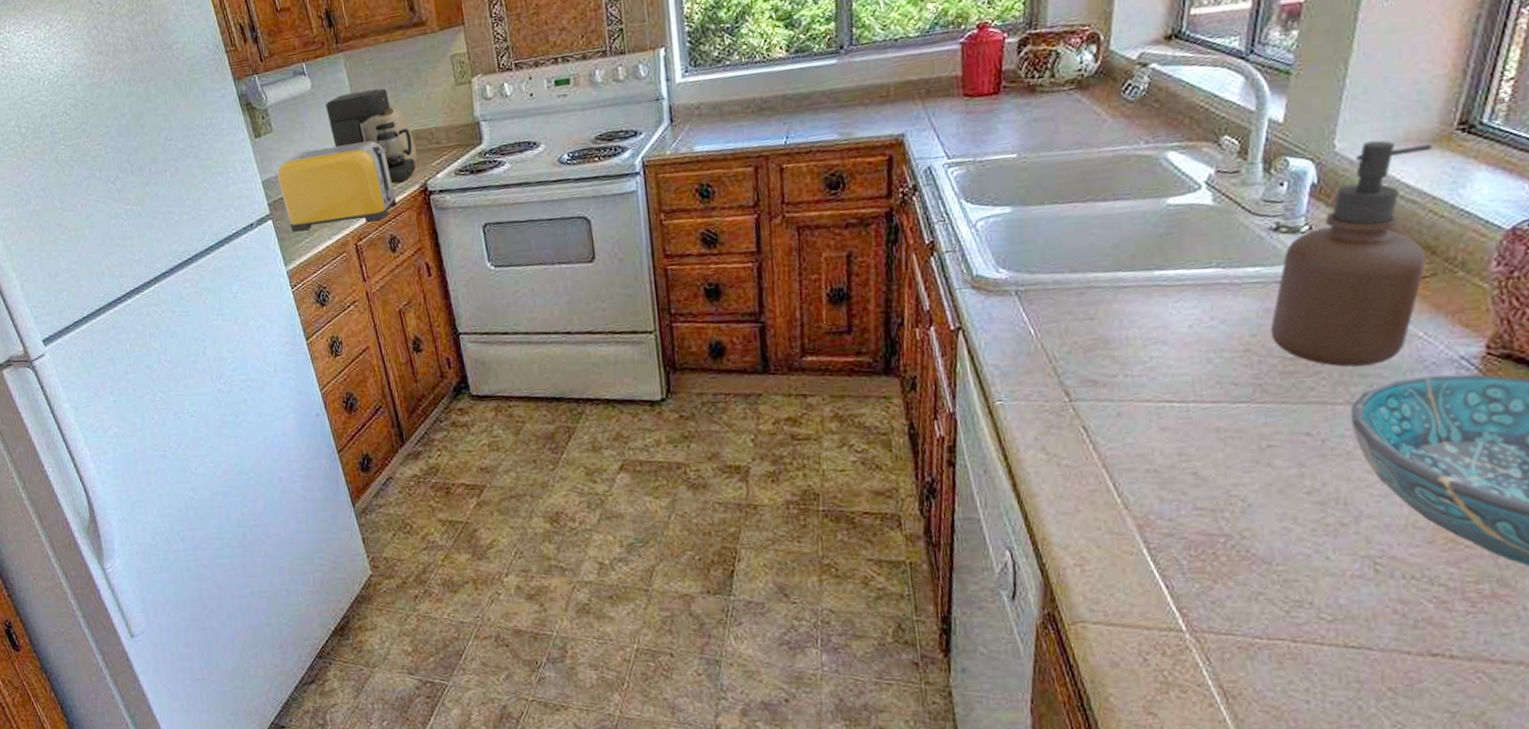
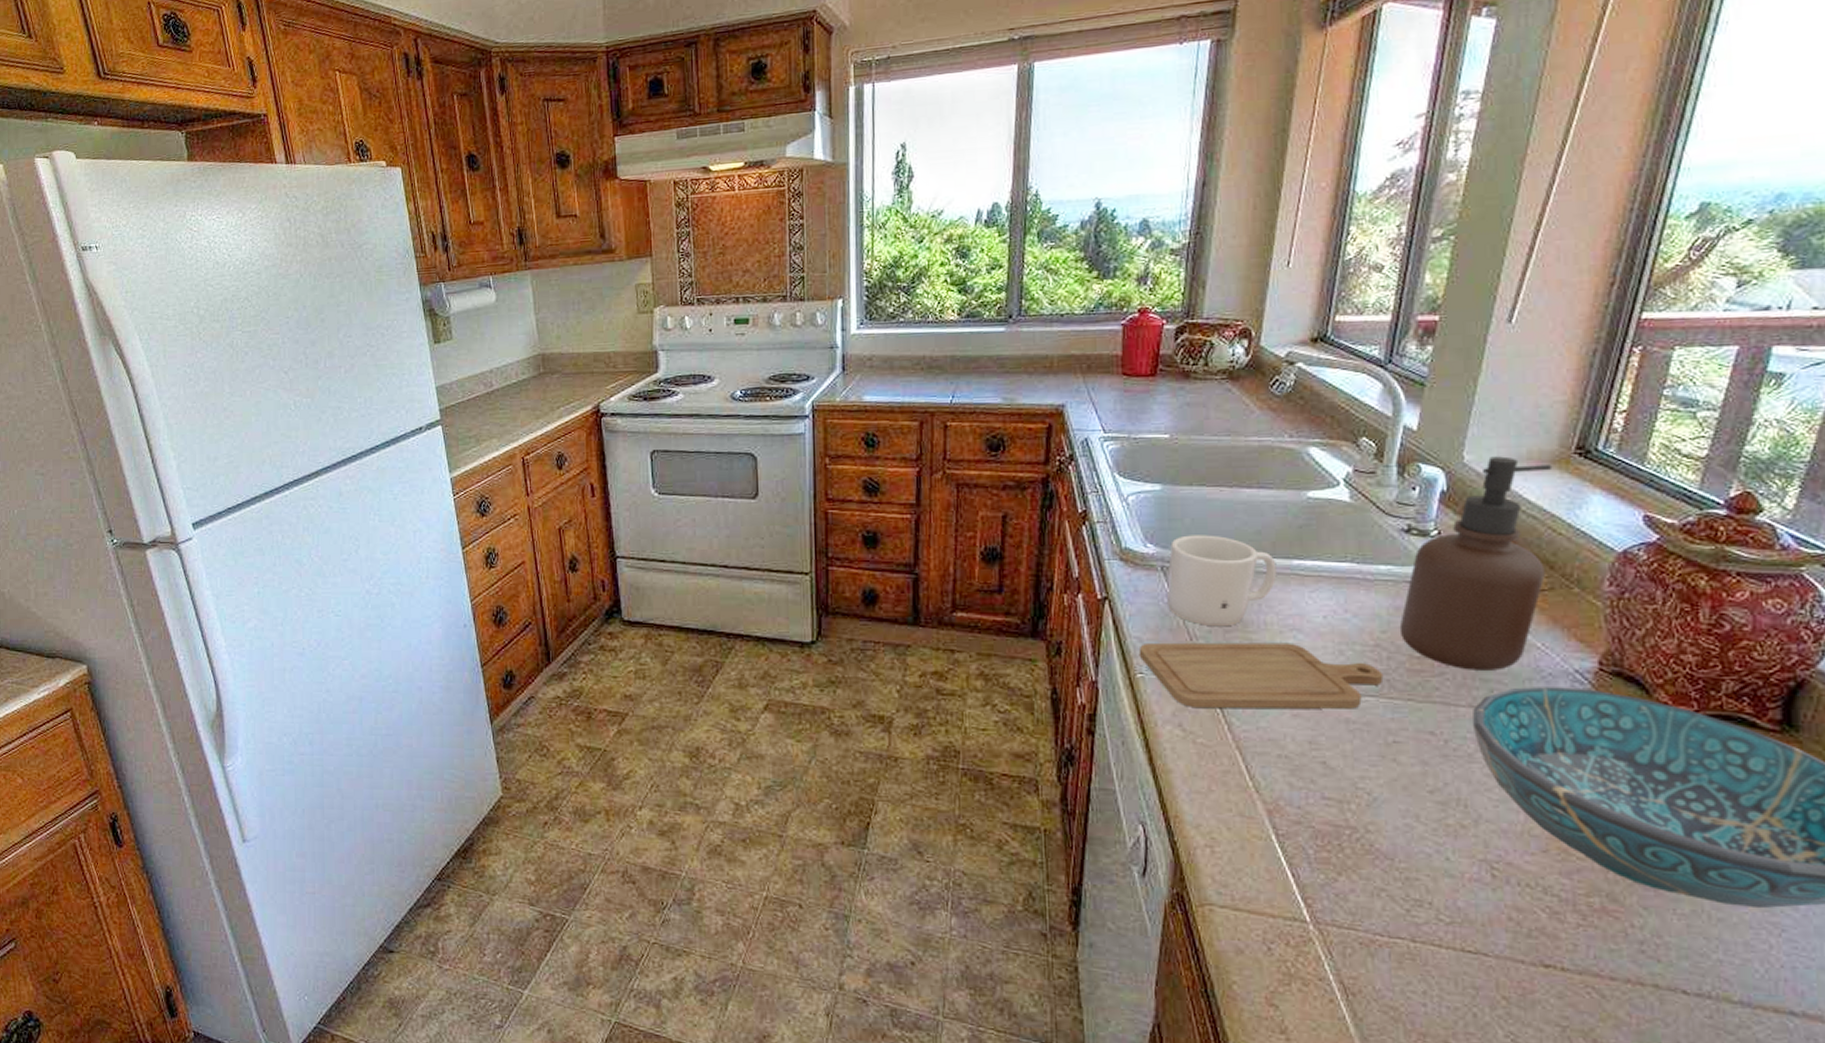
toaster: present [277,140,397,232] -> none [451,358,568,440]
coffee maker: present [326,88,416,184] -> none [508,308,590,402]
kettle: present [375,106,418,164] -> none [556,327,594,385]
chopping board: none [996,356,1255,430] -> present [1138,642,1384,709]
mug: none [1022,253,1138,347] -> present [1167,535,1277,627]

